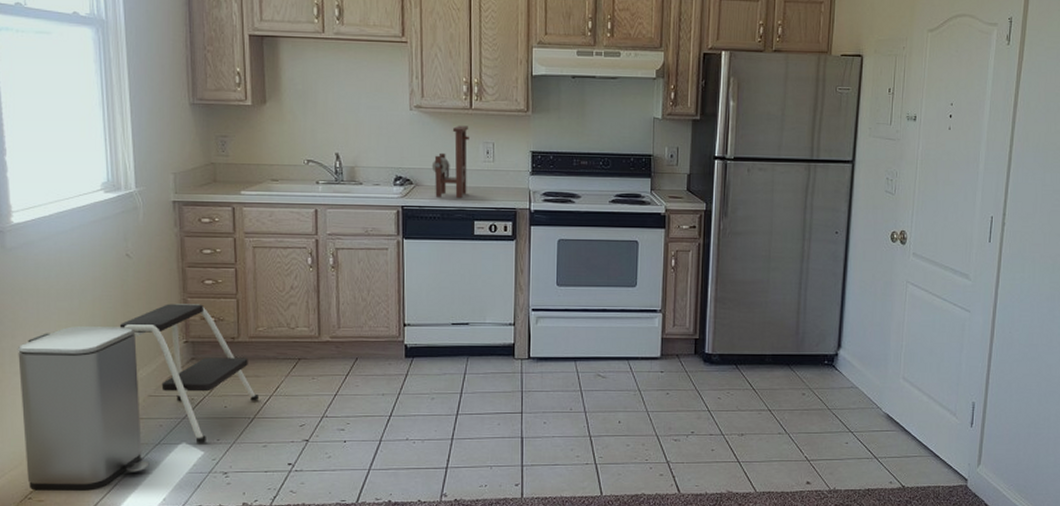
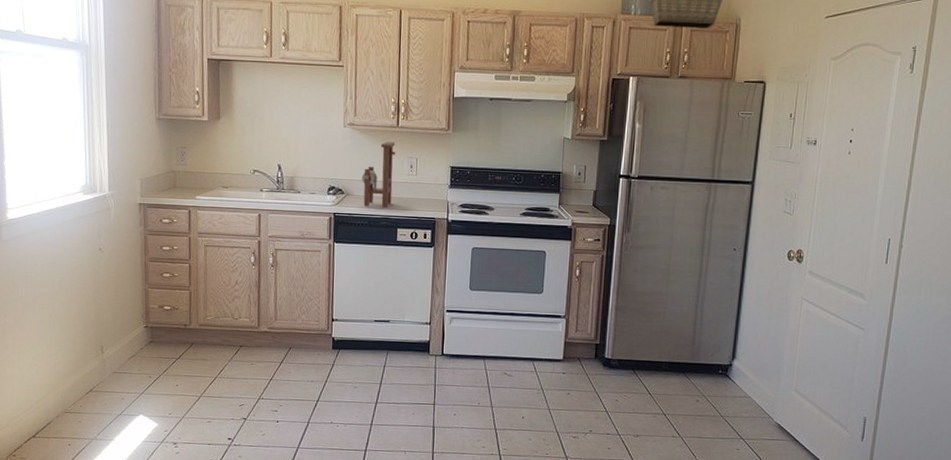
pedal bin: present [17,326,150,491] -> none [8,309,112,452]
step stool: present [119,304,259,443] -> none [91,293,205,416]

